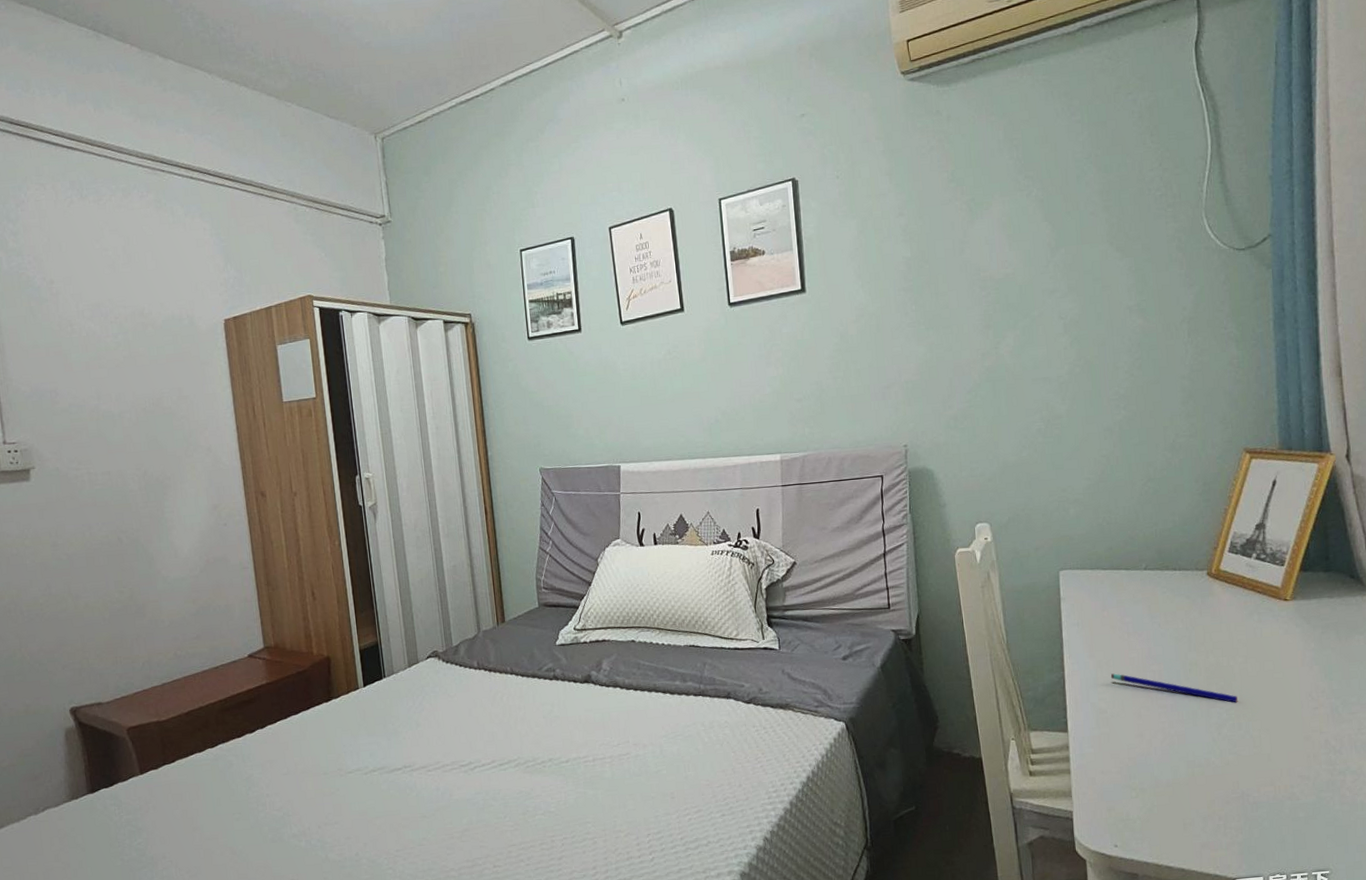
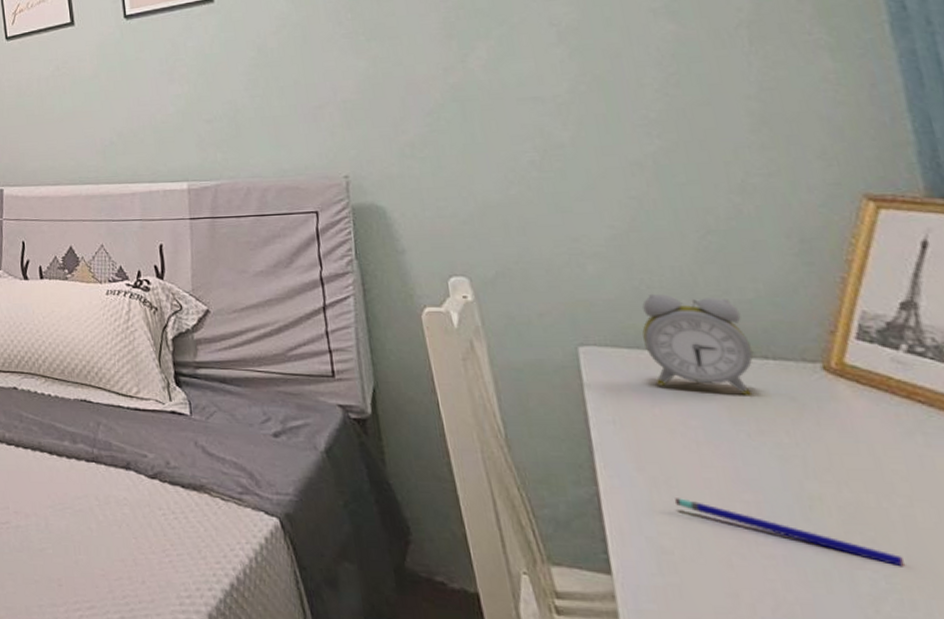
alarm clock: none [1101,528,1168,598] -> present [642,294,753,396]

